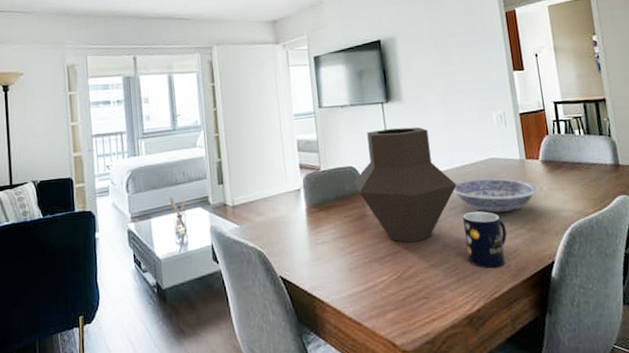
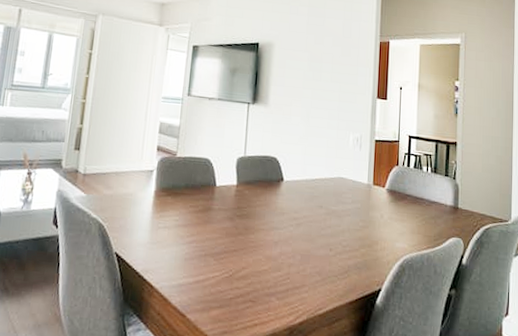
vase: present [354,127,457,244] -> none [207,128,304,246]
bowl: present [452,178,539,213] -> none [298,193,380,232]
mug: present [462,211,507,269] -> none [300,225,342,285]

